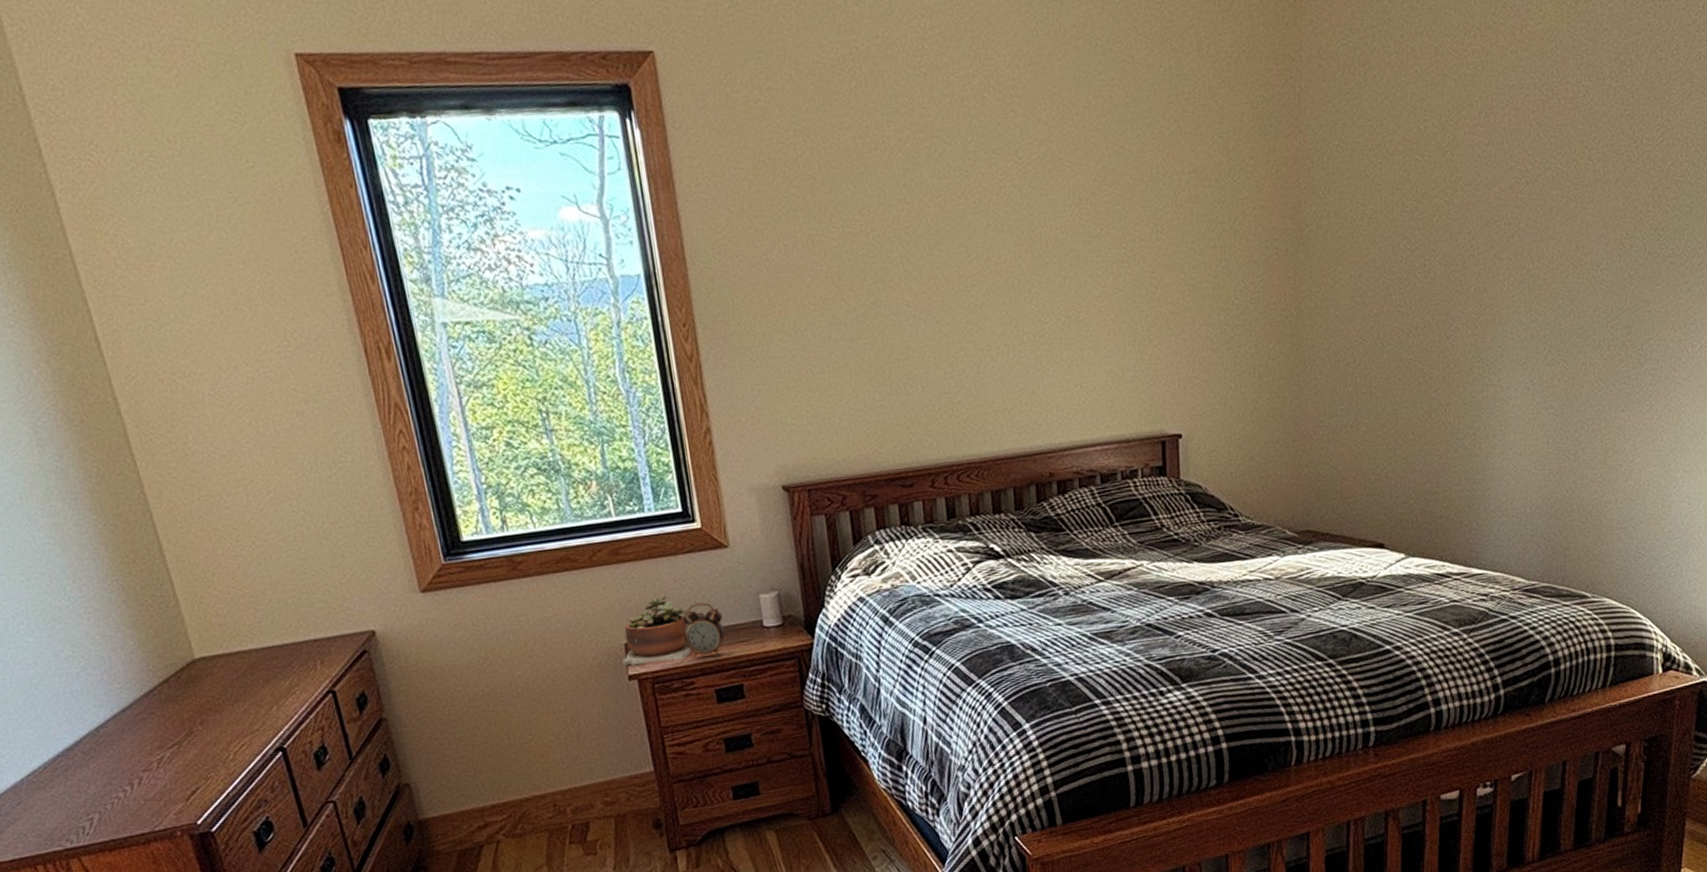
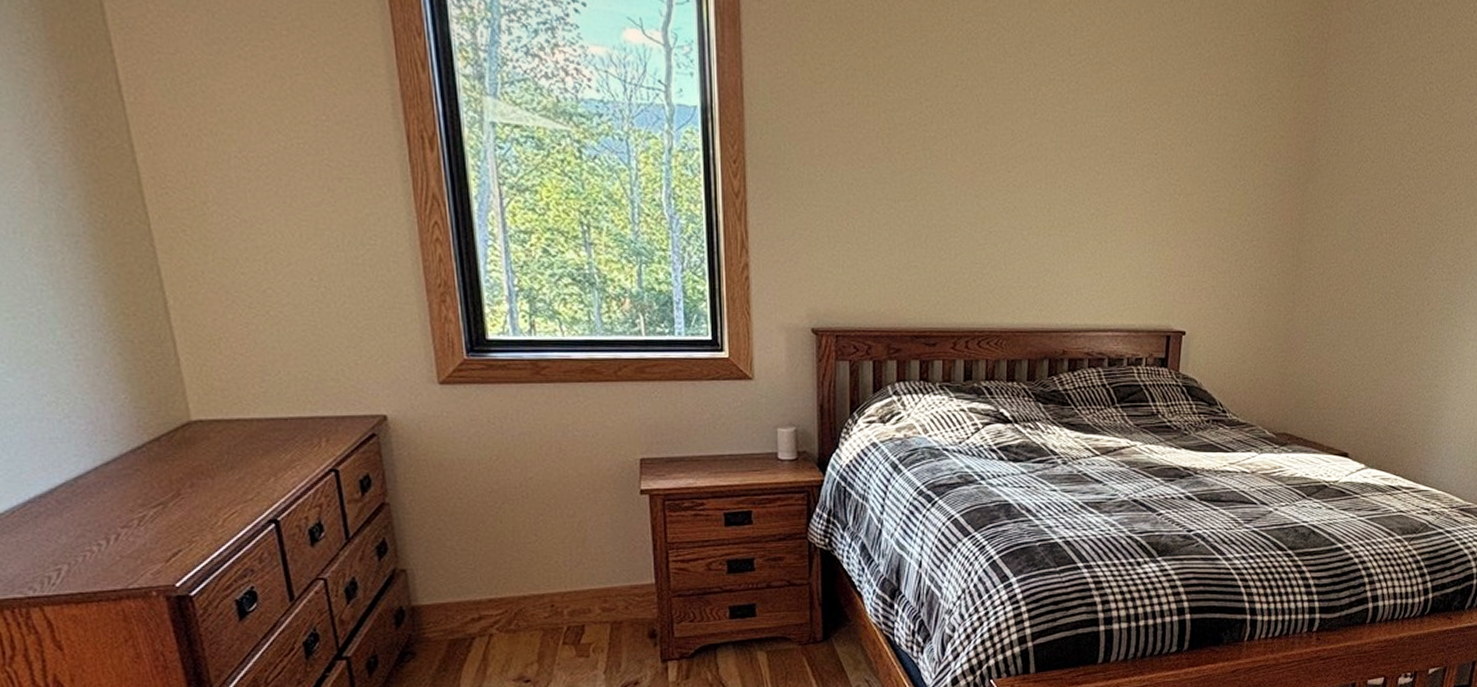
succulent plant: present [621,595,692,666] -> none [635,417,705,481]
alarm clock: present [682,602,725,659] -> none [699,429,740,481]

